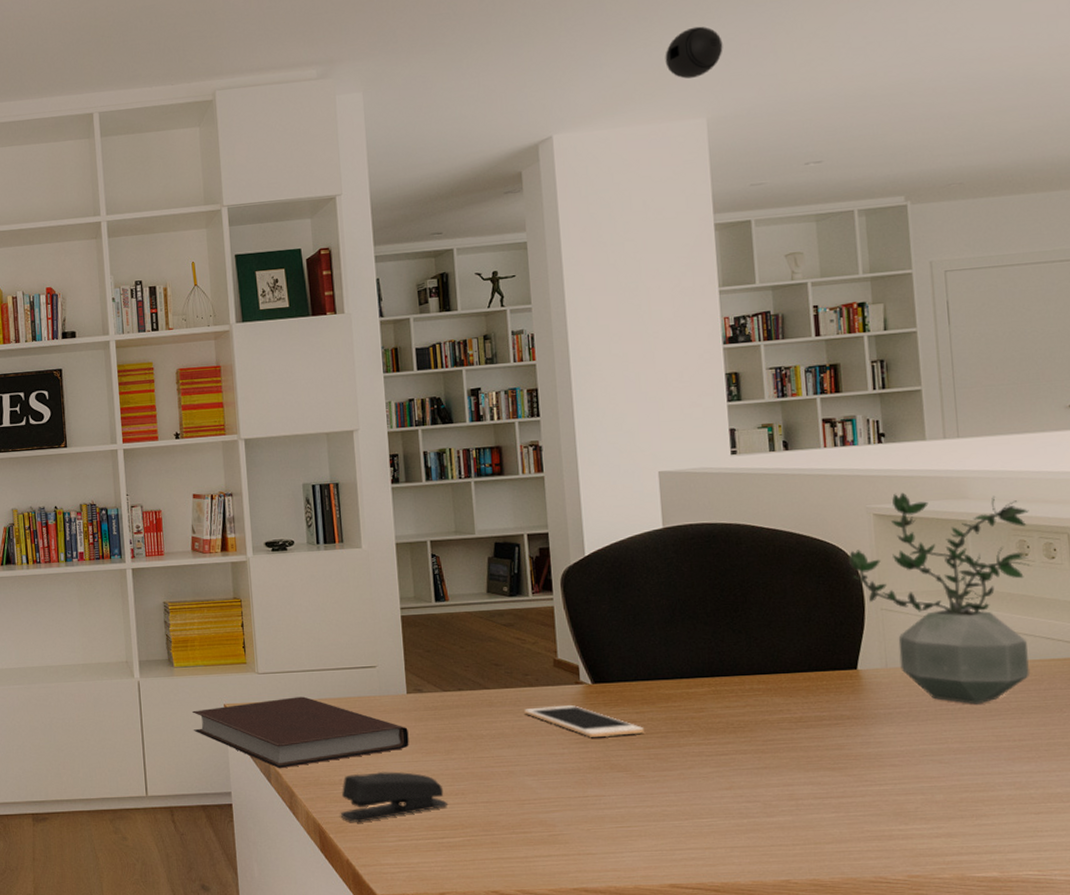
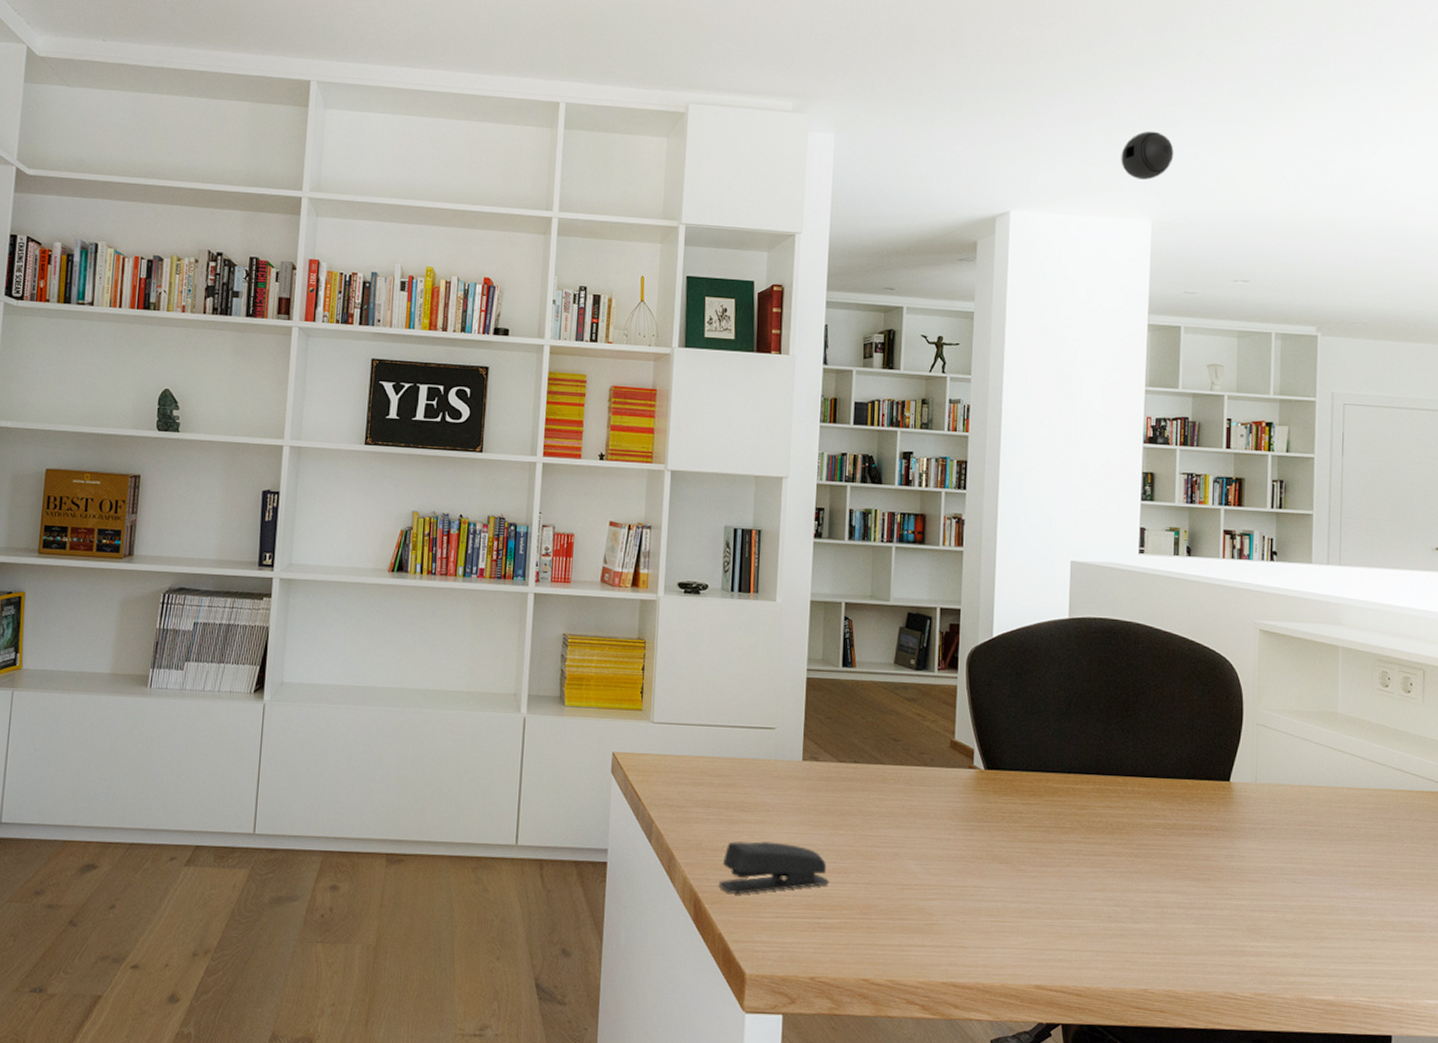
notebook: present [191,696,409,769] -> none [576,752,799,829]
cell phone: present [524,705,644,738] -> none [916,788,1029,827]
potted plant: present [849,492,1031,704] -> none [1233,611,1393,827]

